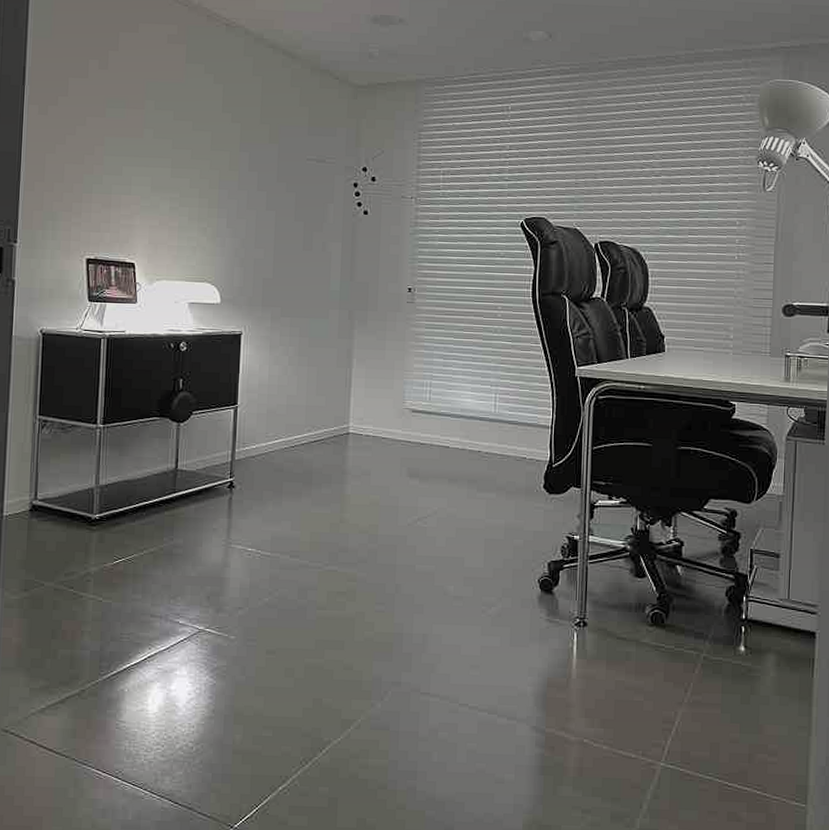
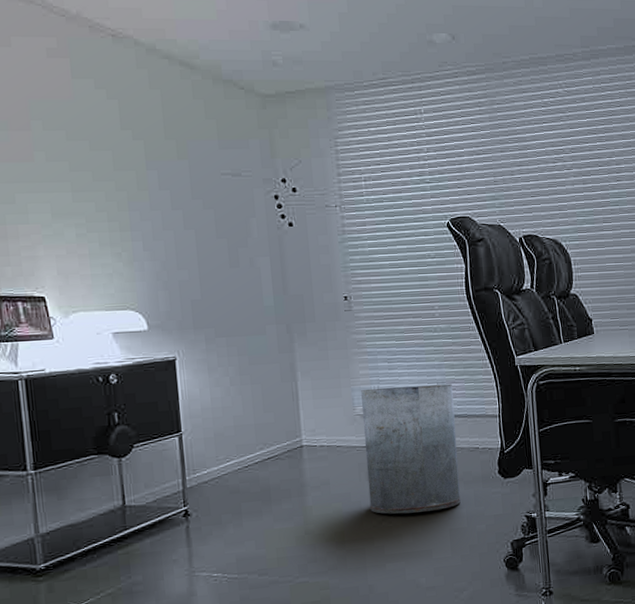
trash can: none [407,384,506,518] -> present [361,384,461,514]

